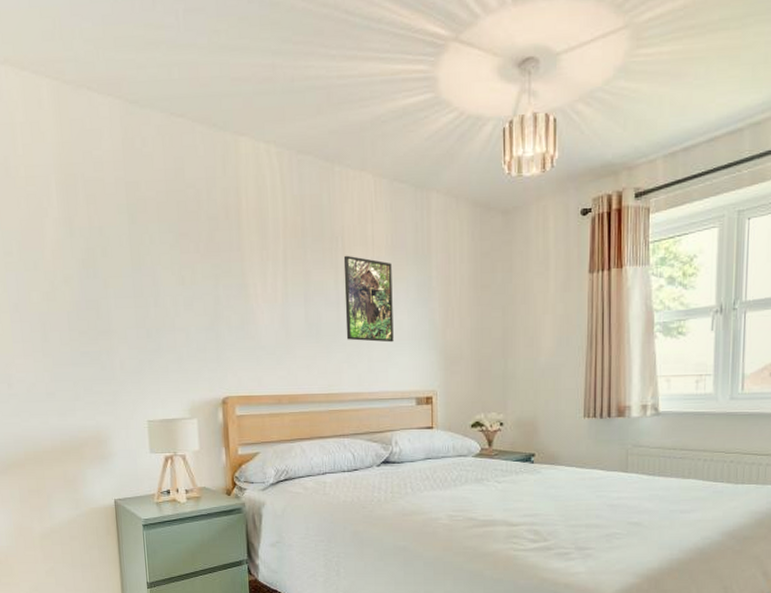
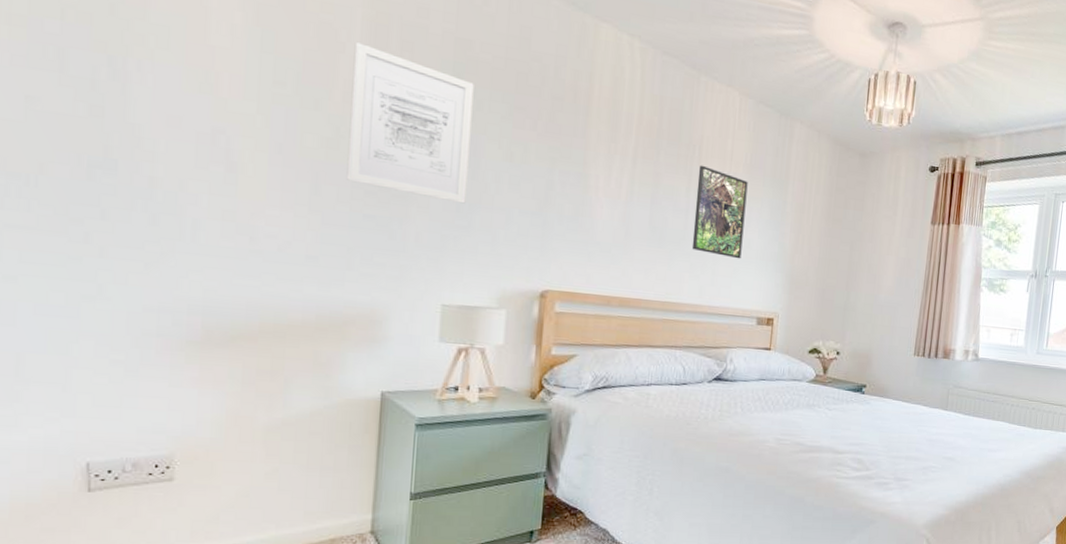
wall art: none [54,205,153,330] -> present [346,42,474,204]

